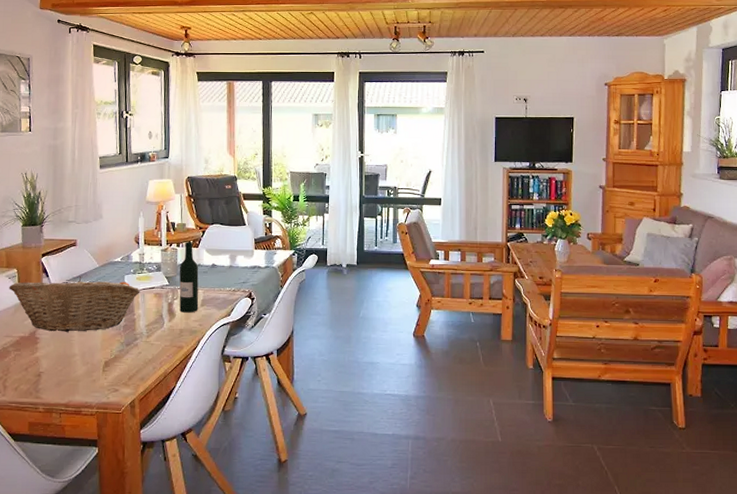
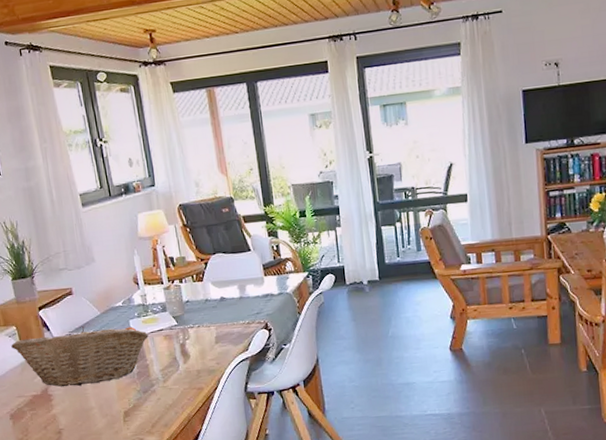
wine bottle: present [179,242,199,313] -> none [185,276,213,353]

